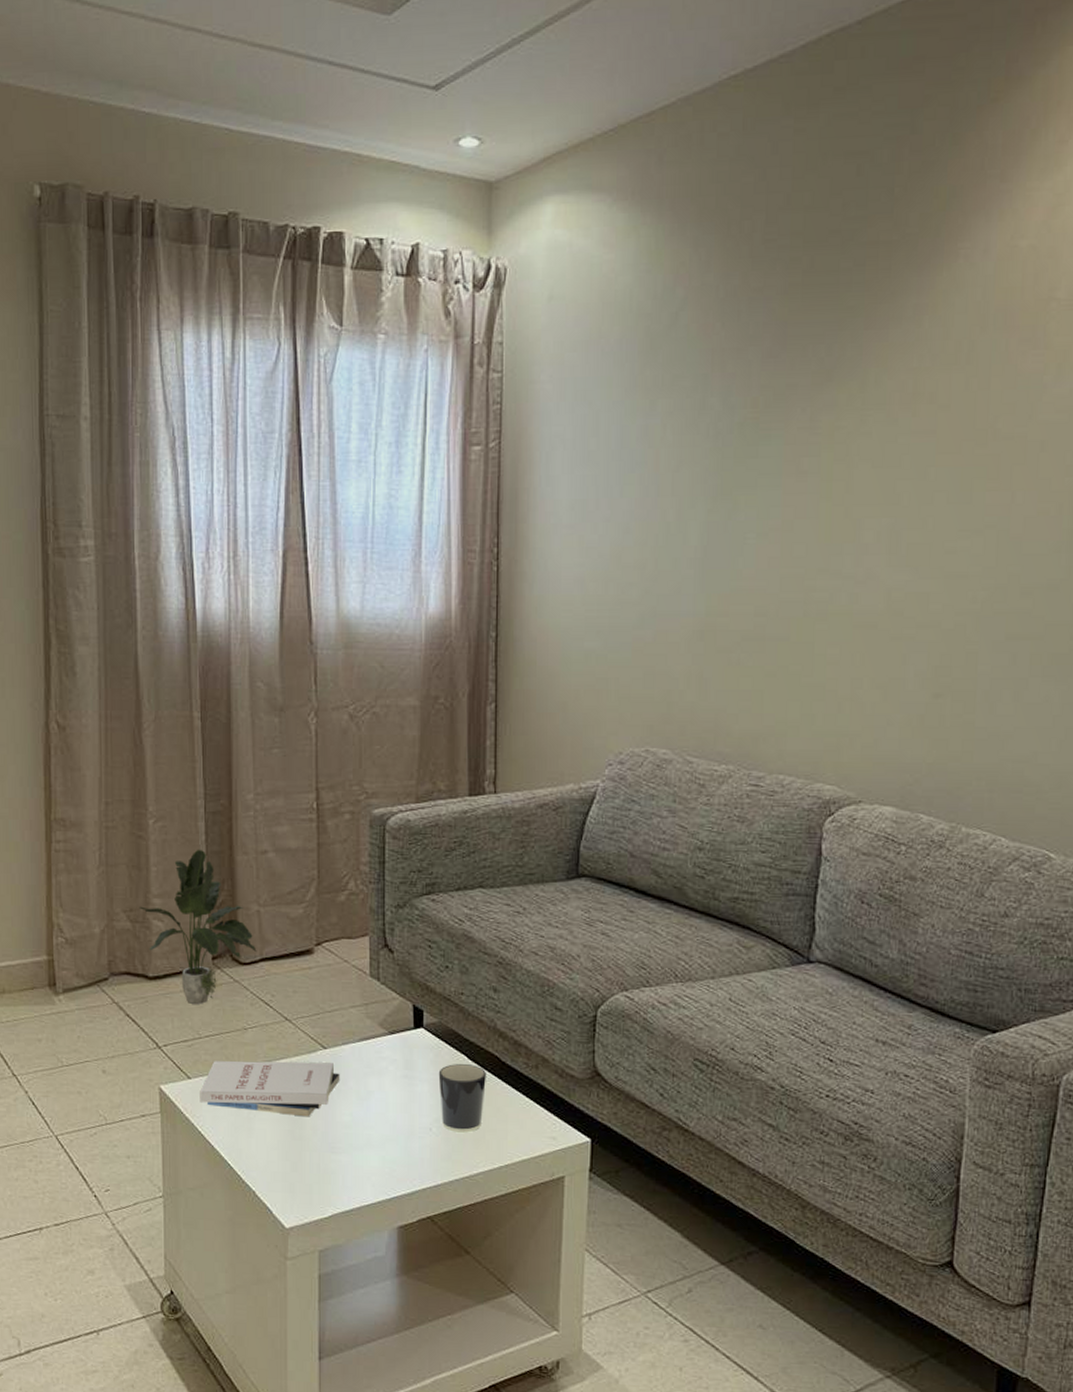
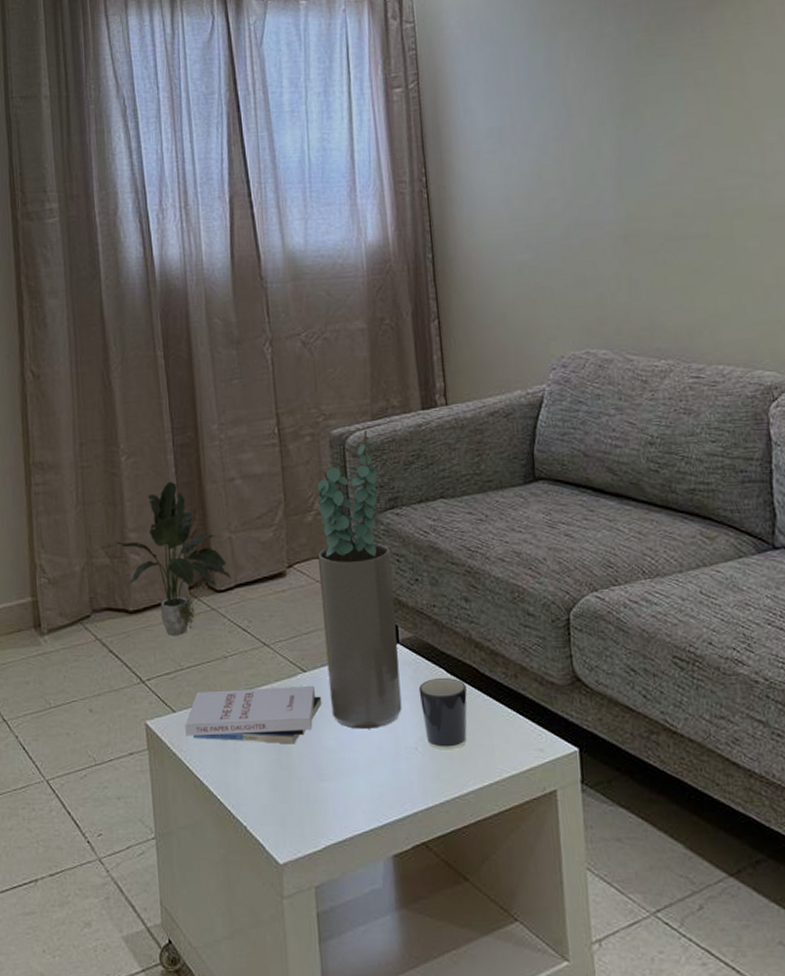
vase: none [349,812,422,1108] -> present [317,430,402,729]

